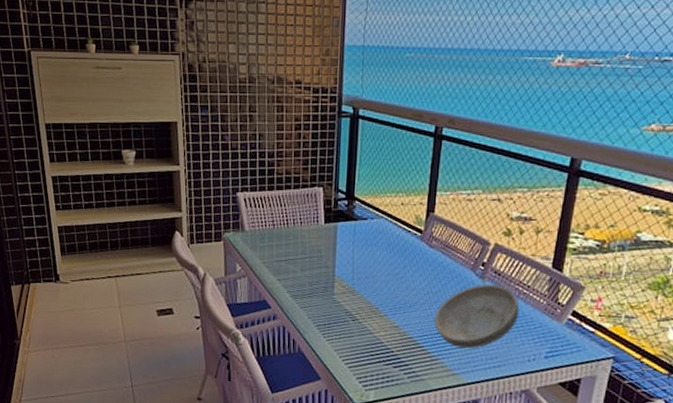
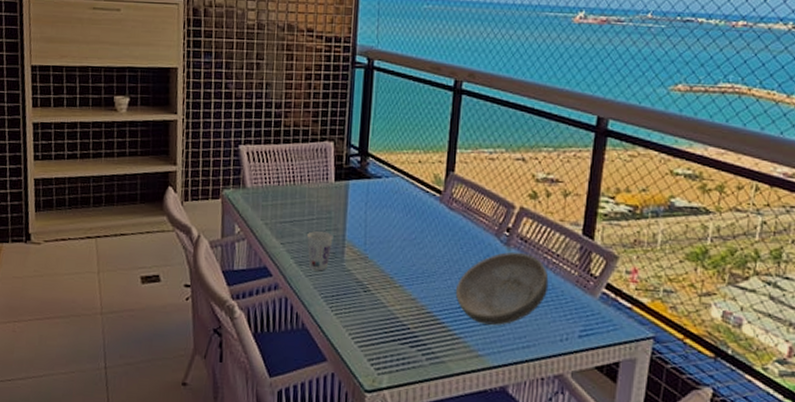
cup: none [301,268,324,303] -> present [307,230,334,270]

